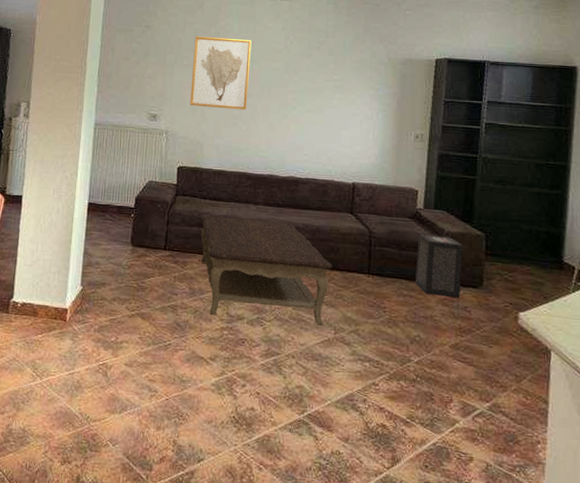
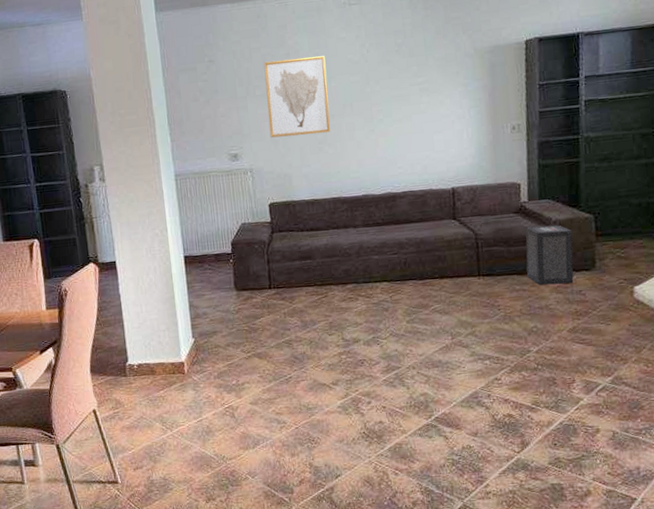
coffee table: present [200,215,333,325] -> none [301,239,442,343]

